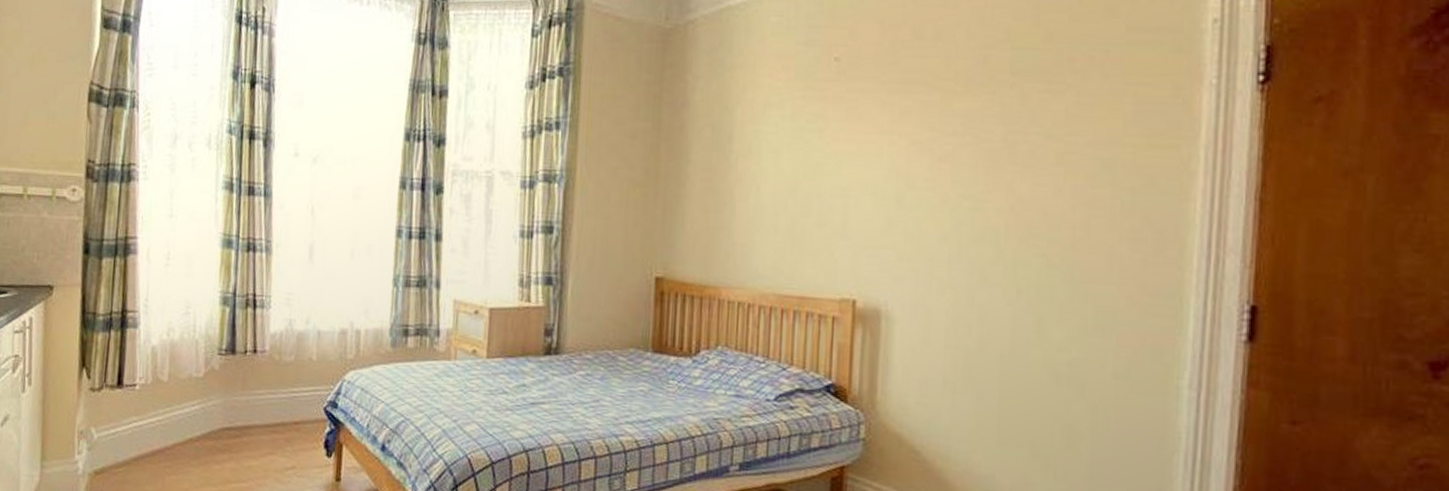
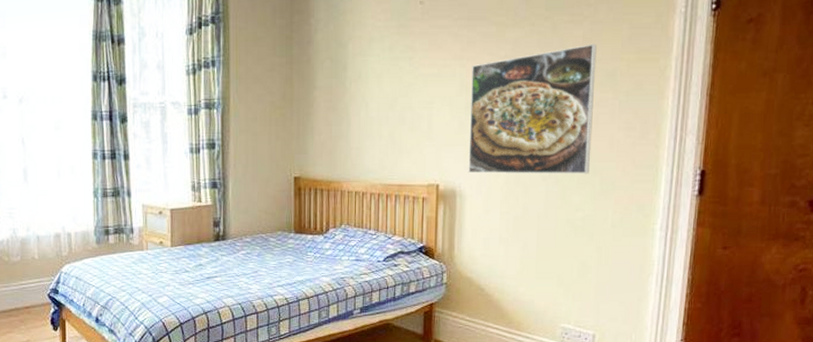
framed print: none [898,121,1086,300] -> present [468,44,597,174]

